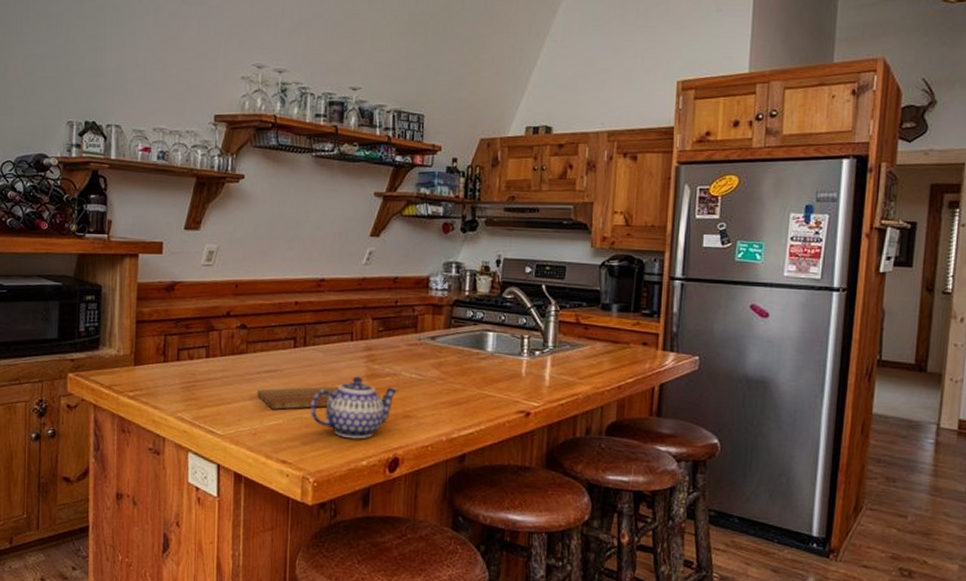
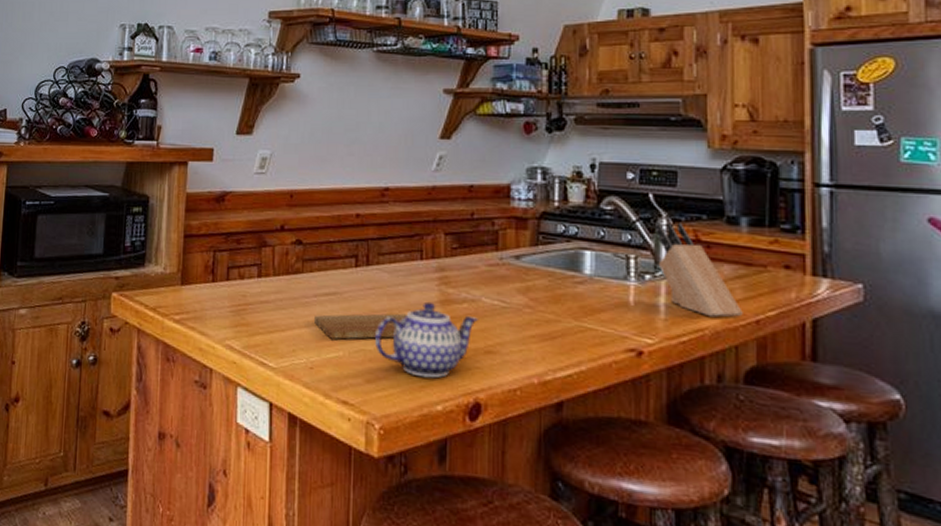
knife block: none [546,308,609,385] -> present [656,222,743,318]

